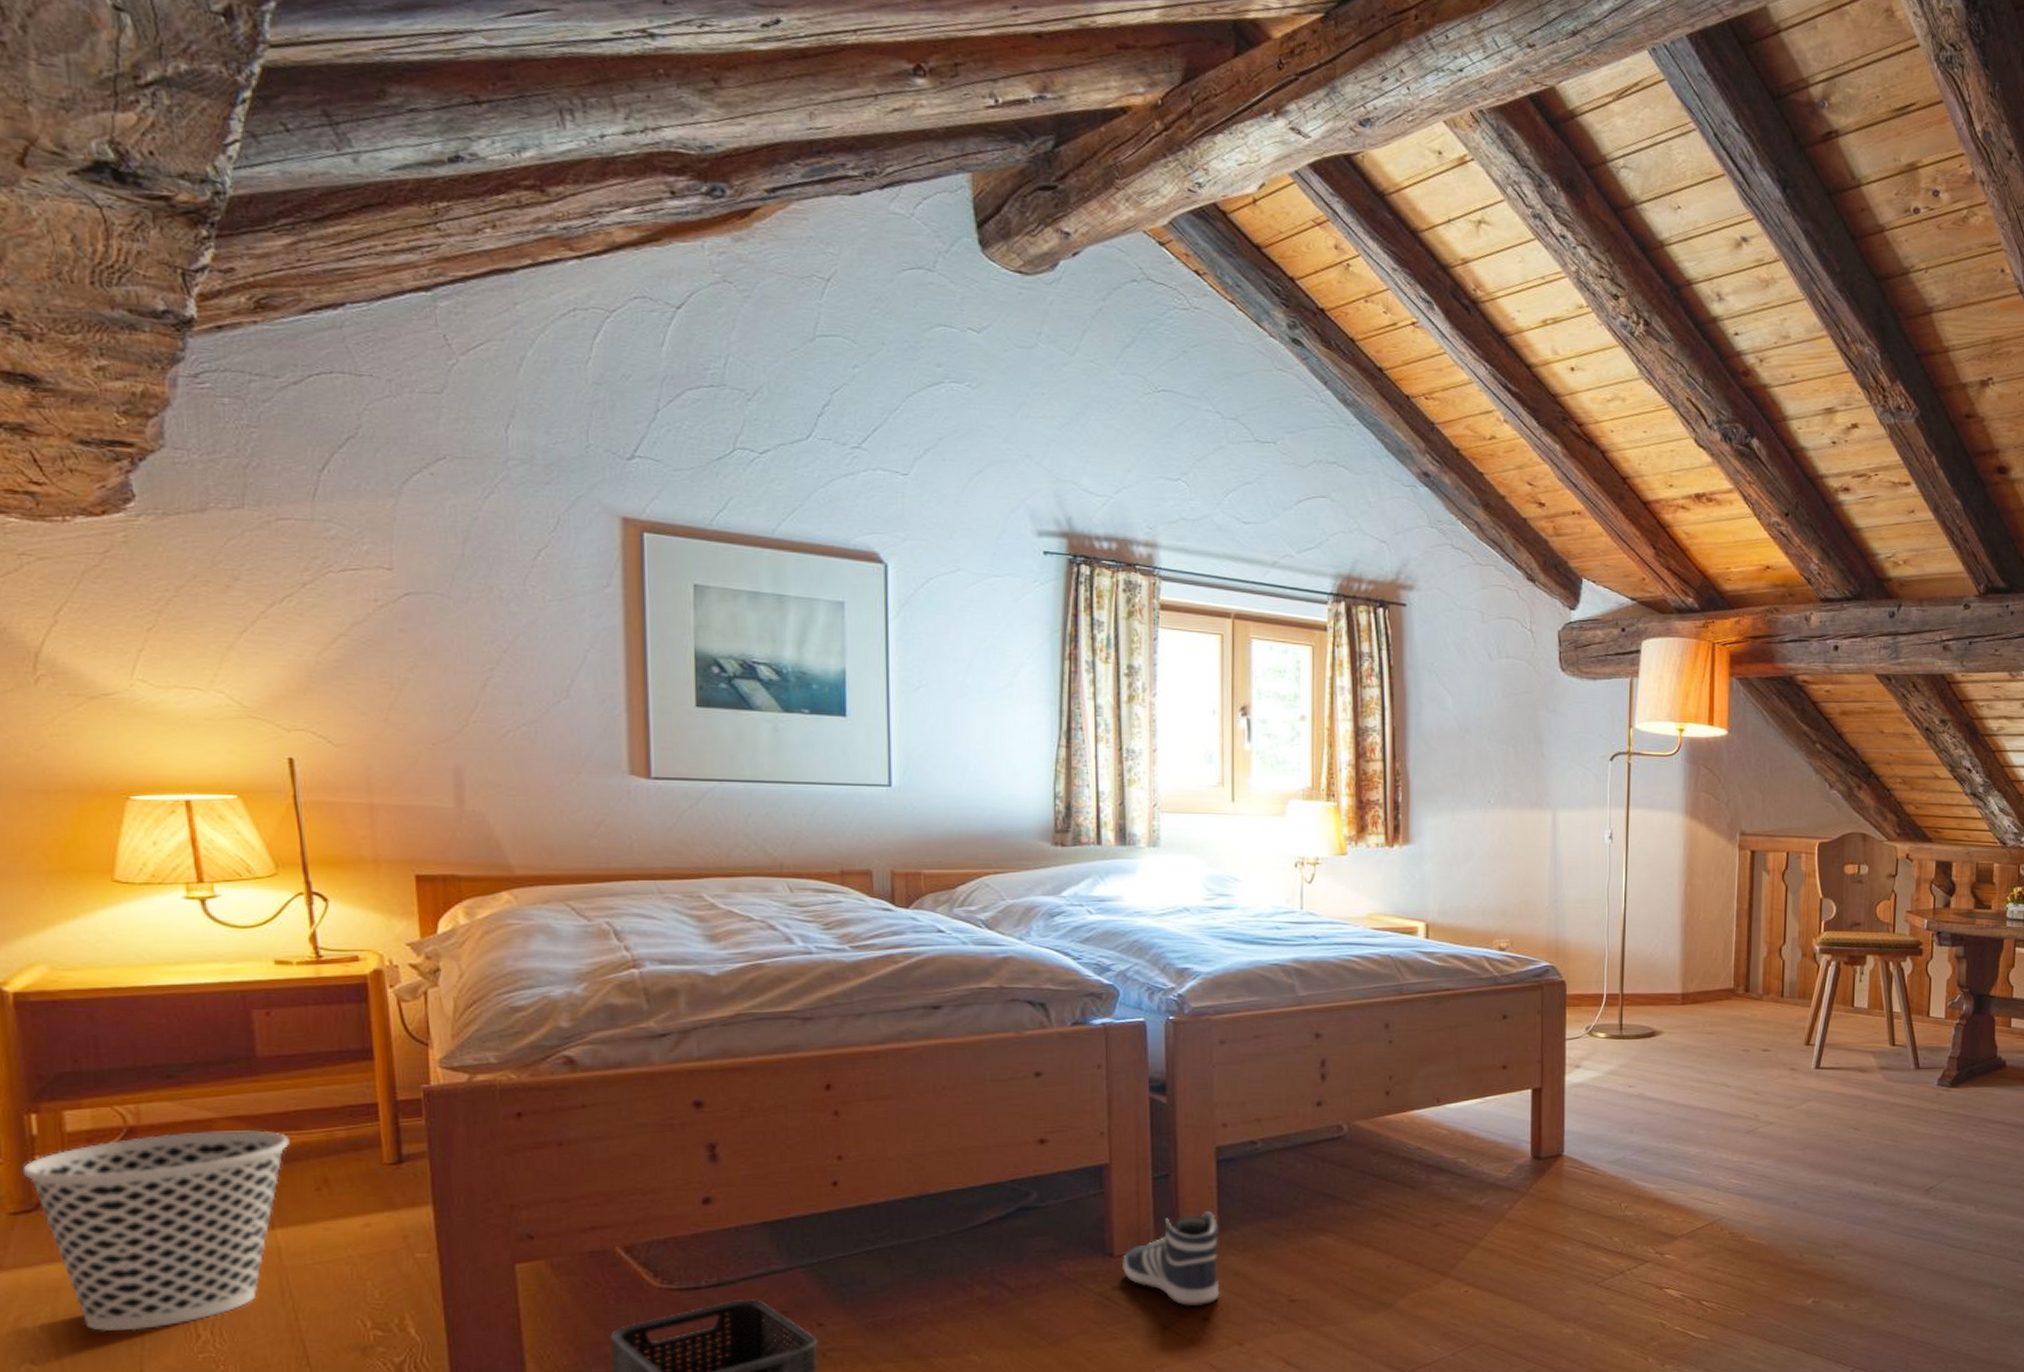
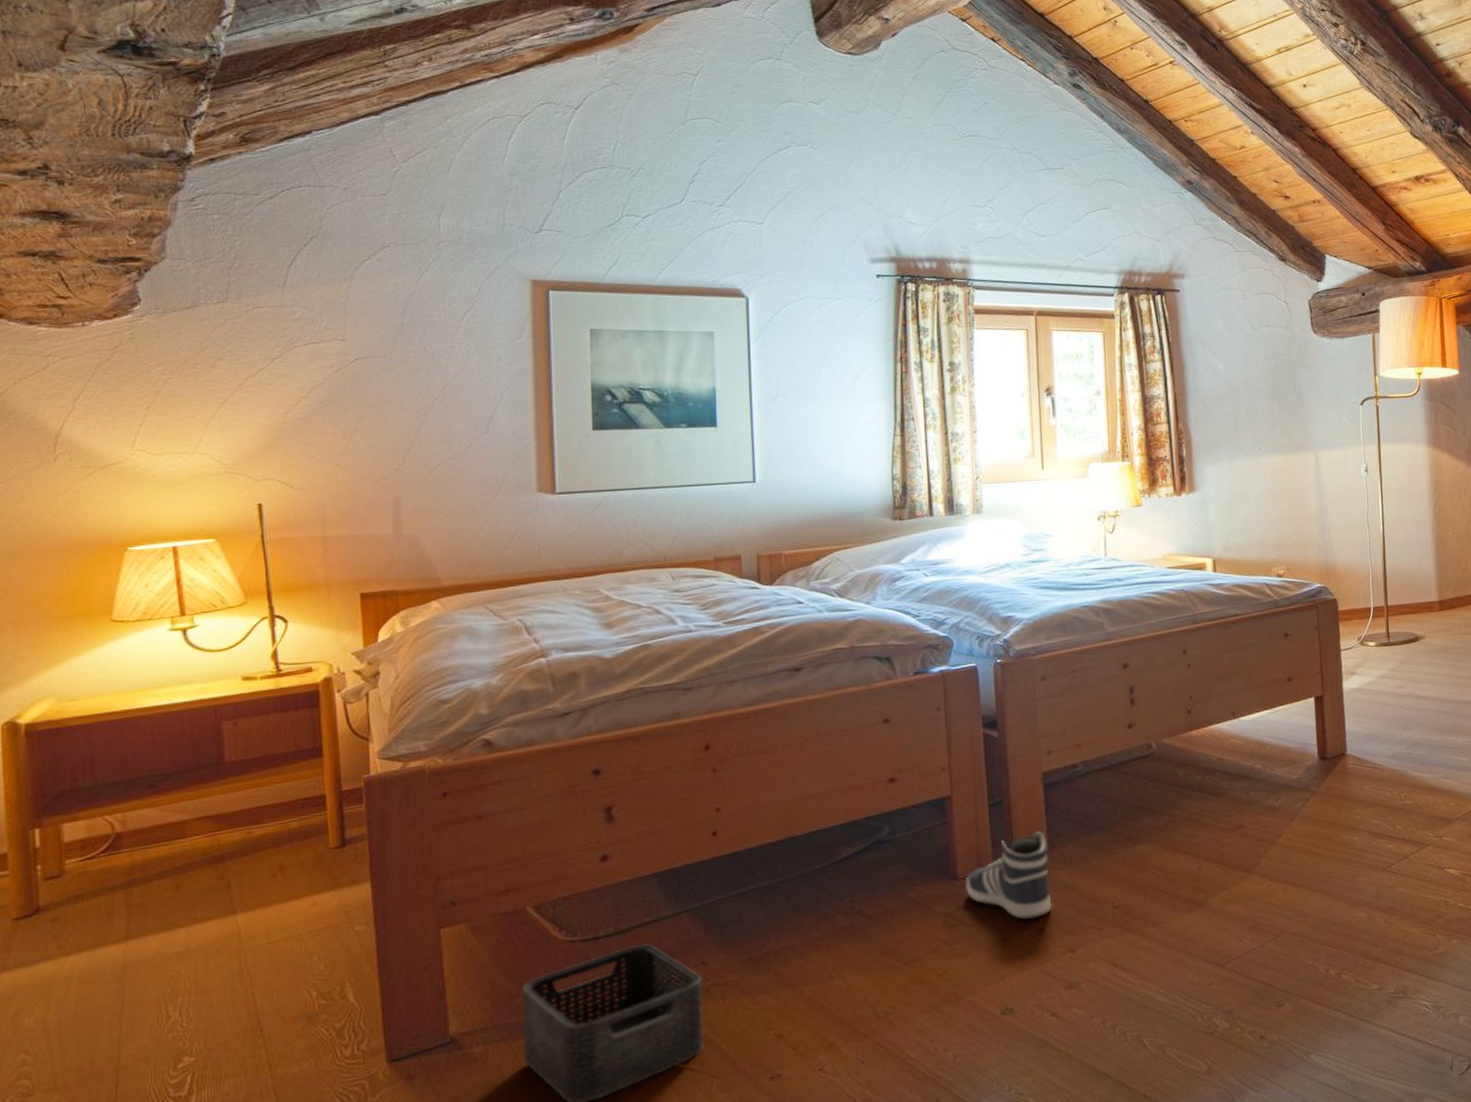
wastebasket: present [22,1130,289,1331] -> none [25,827,250,1019]

